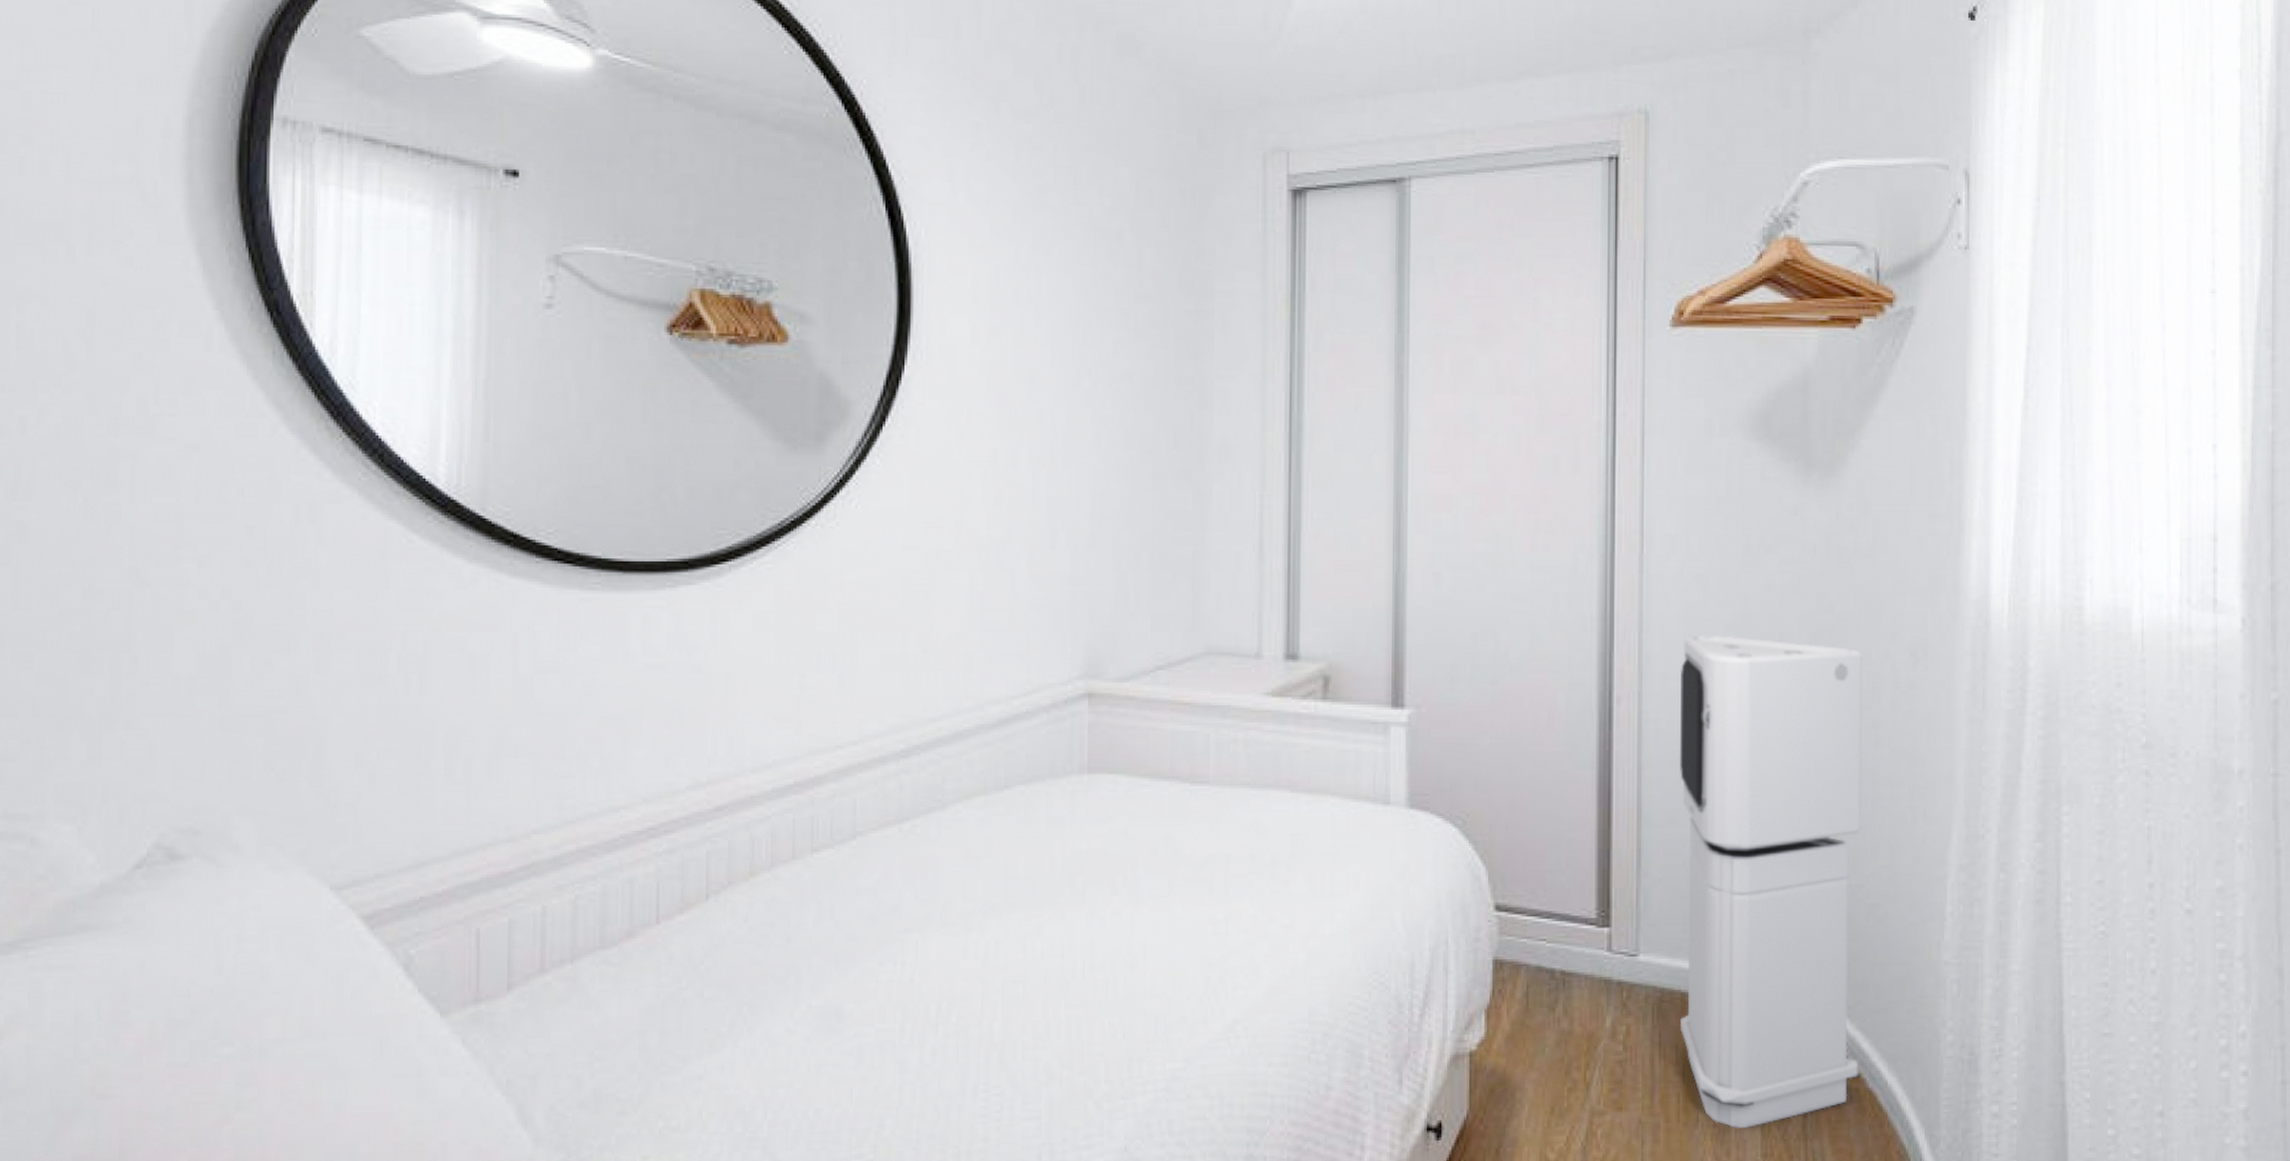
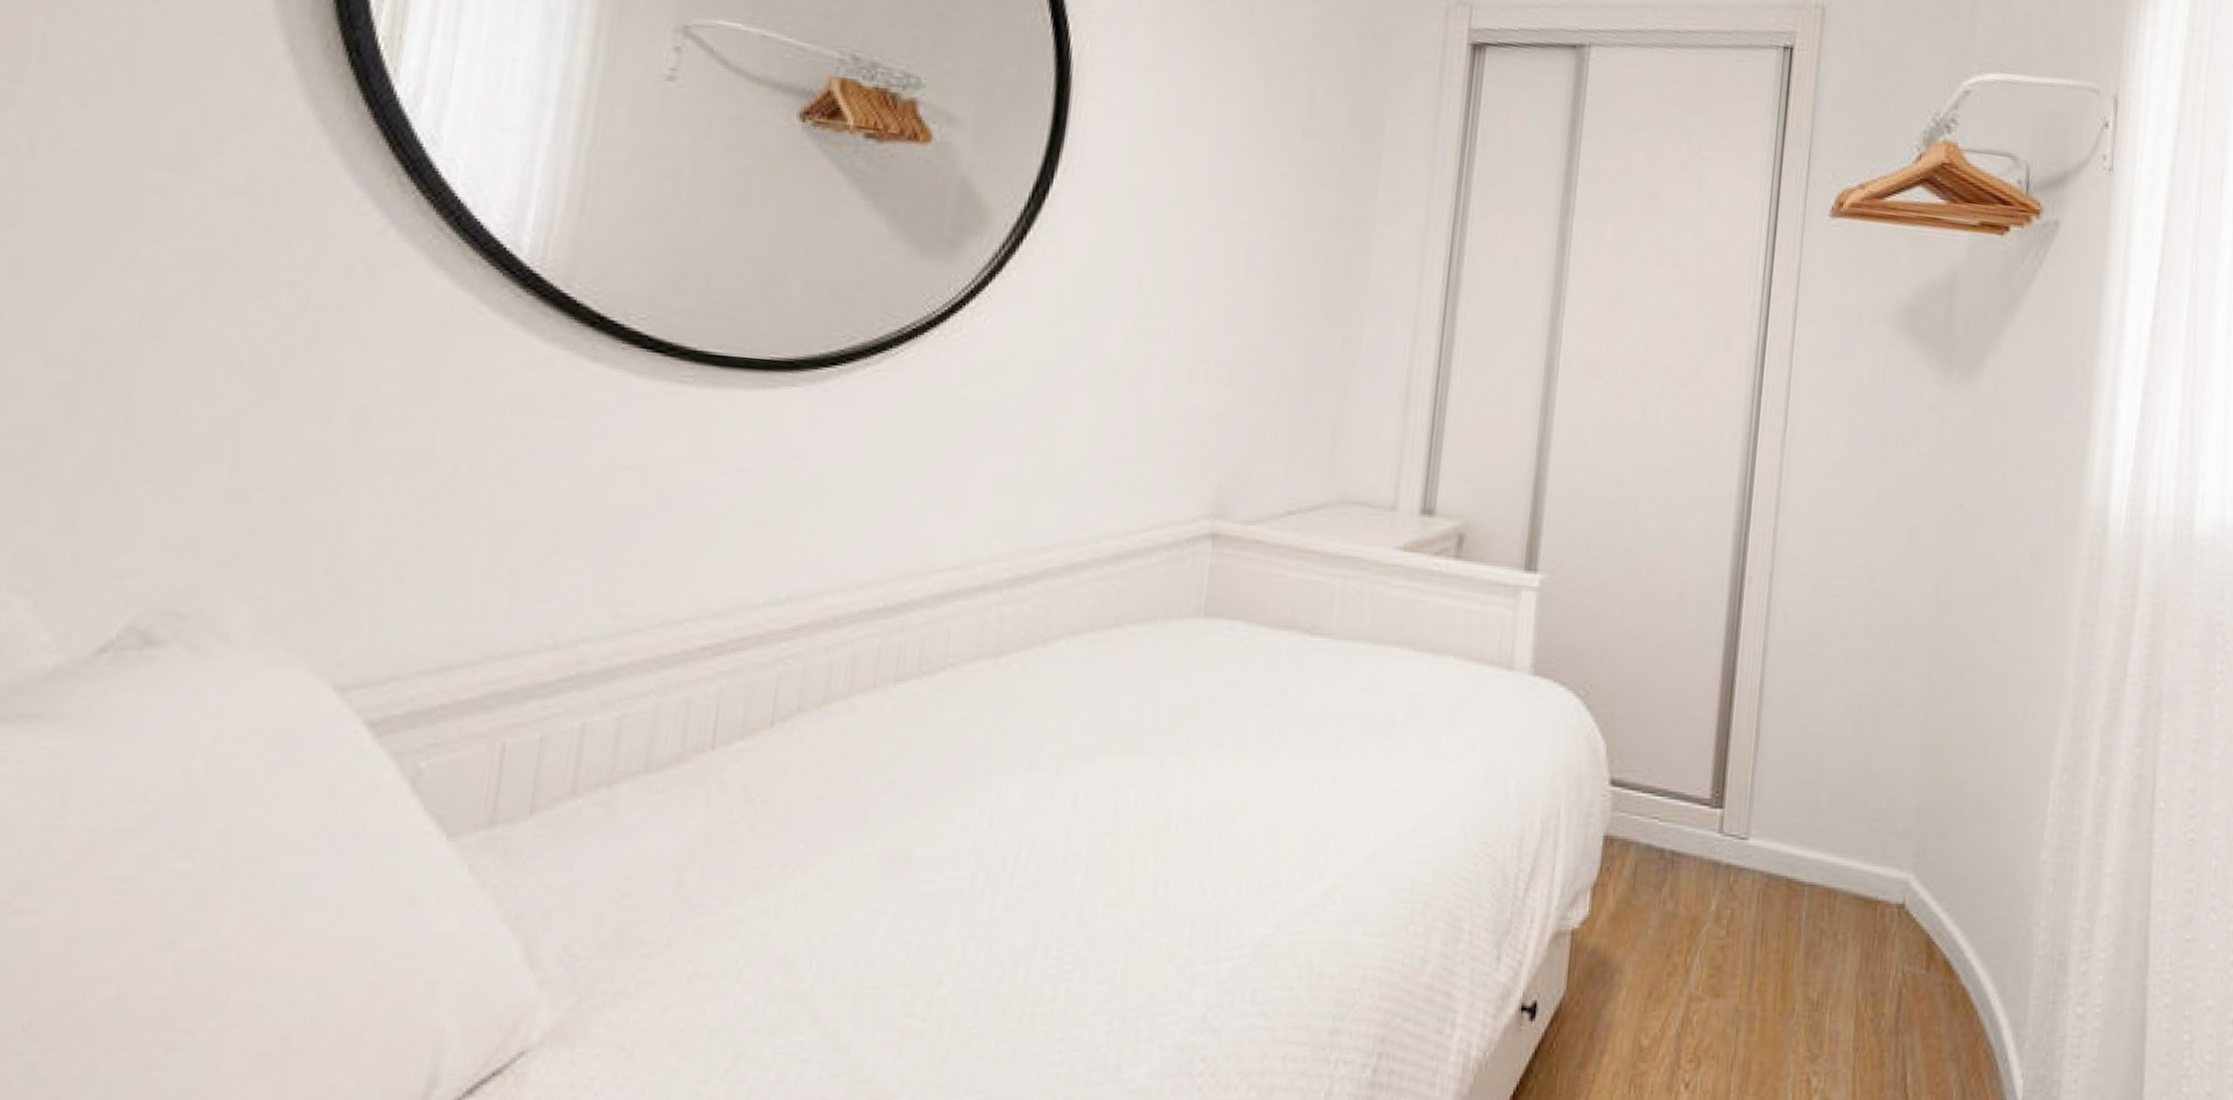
air purifier: present [1680,634,1863,1128] -> none [1784,520,1987,1020]

